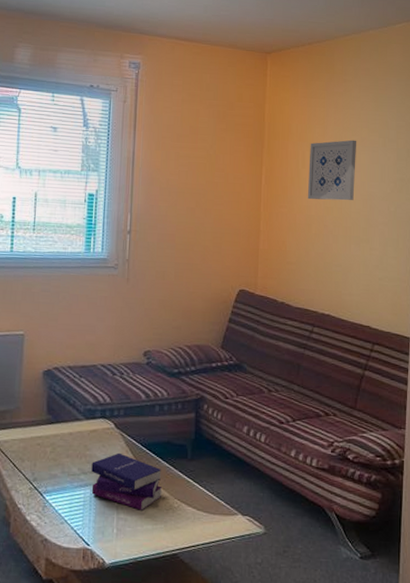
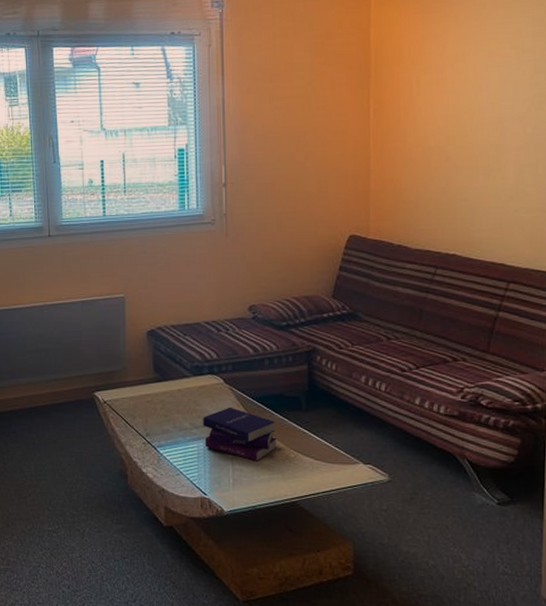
wall art: present [307,140,357,201] -> none [424,55,484,130]

